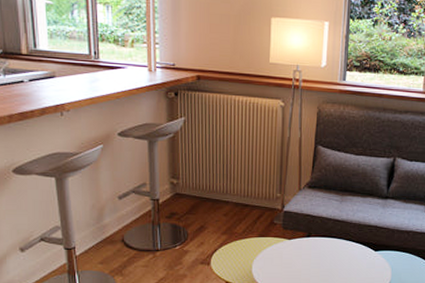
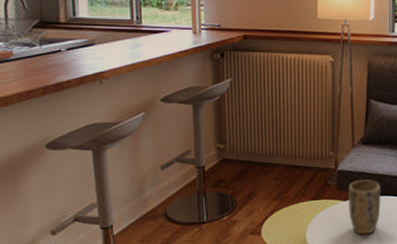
plant pot: none [292,221,325,272] -> present [347,179,382,235]

